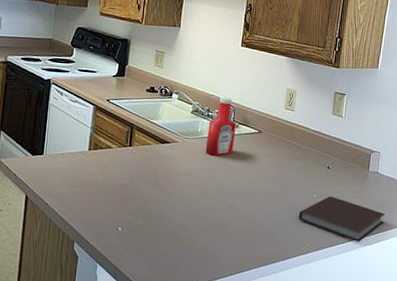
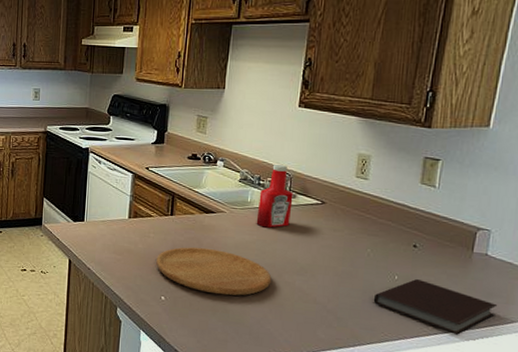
cutting board: none [114,176,218,222] -> present [156,247,272,296]

